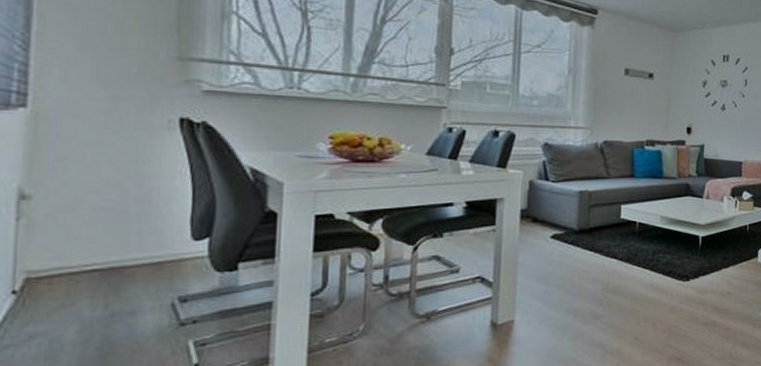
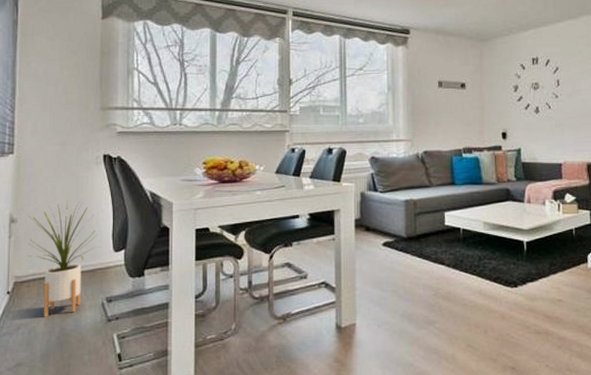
house plant: none [50,173,172,323] -> present [28,200,101,317]

